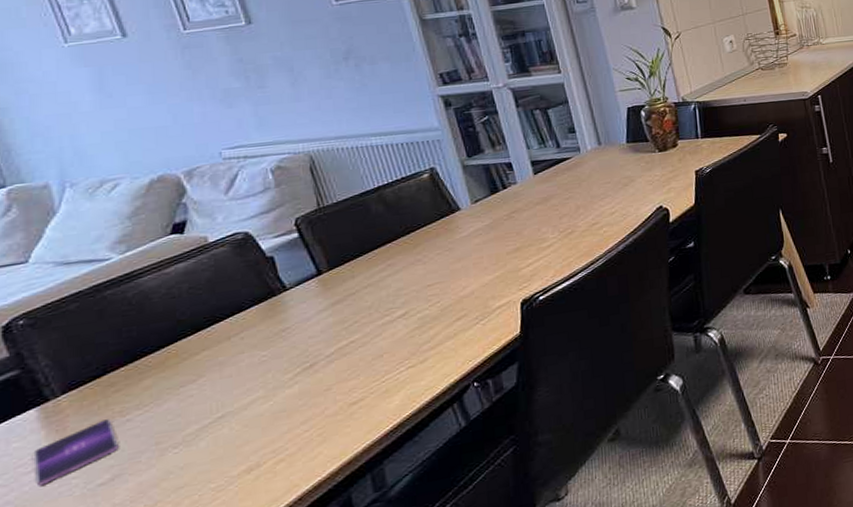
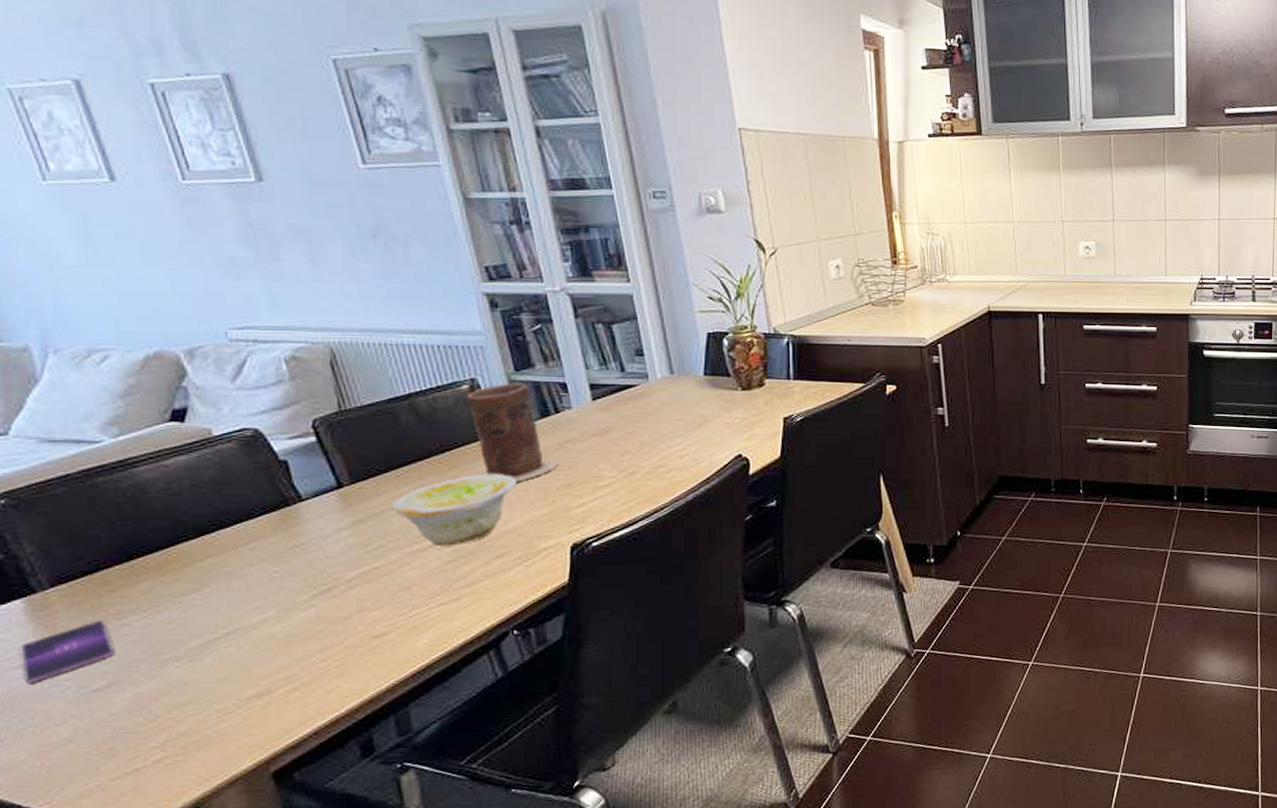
bowl: none [364,246,473,316] -> present [391,473,518,546]
vase: none [427,167,508,252] -> present [466,383,559,482]

